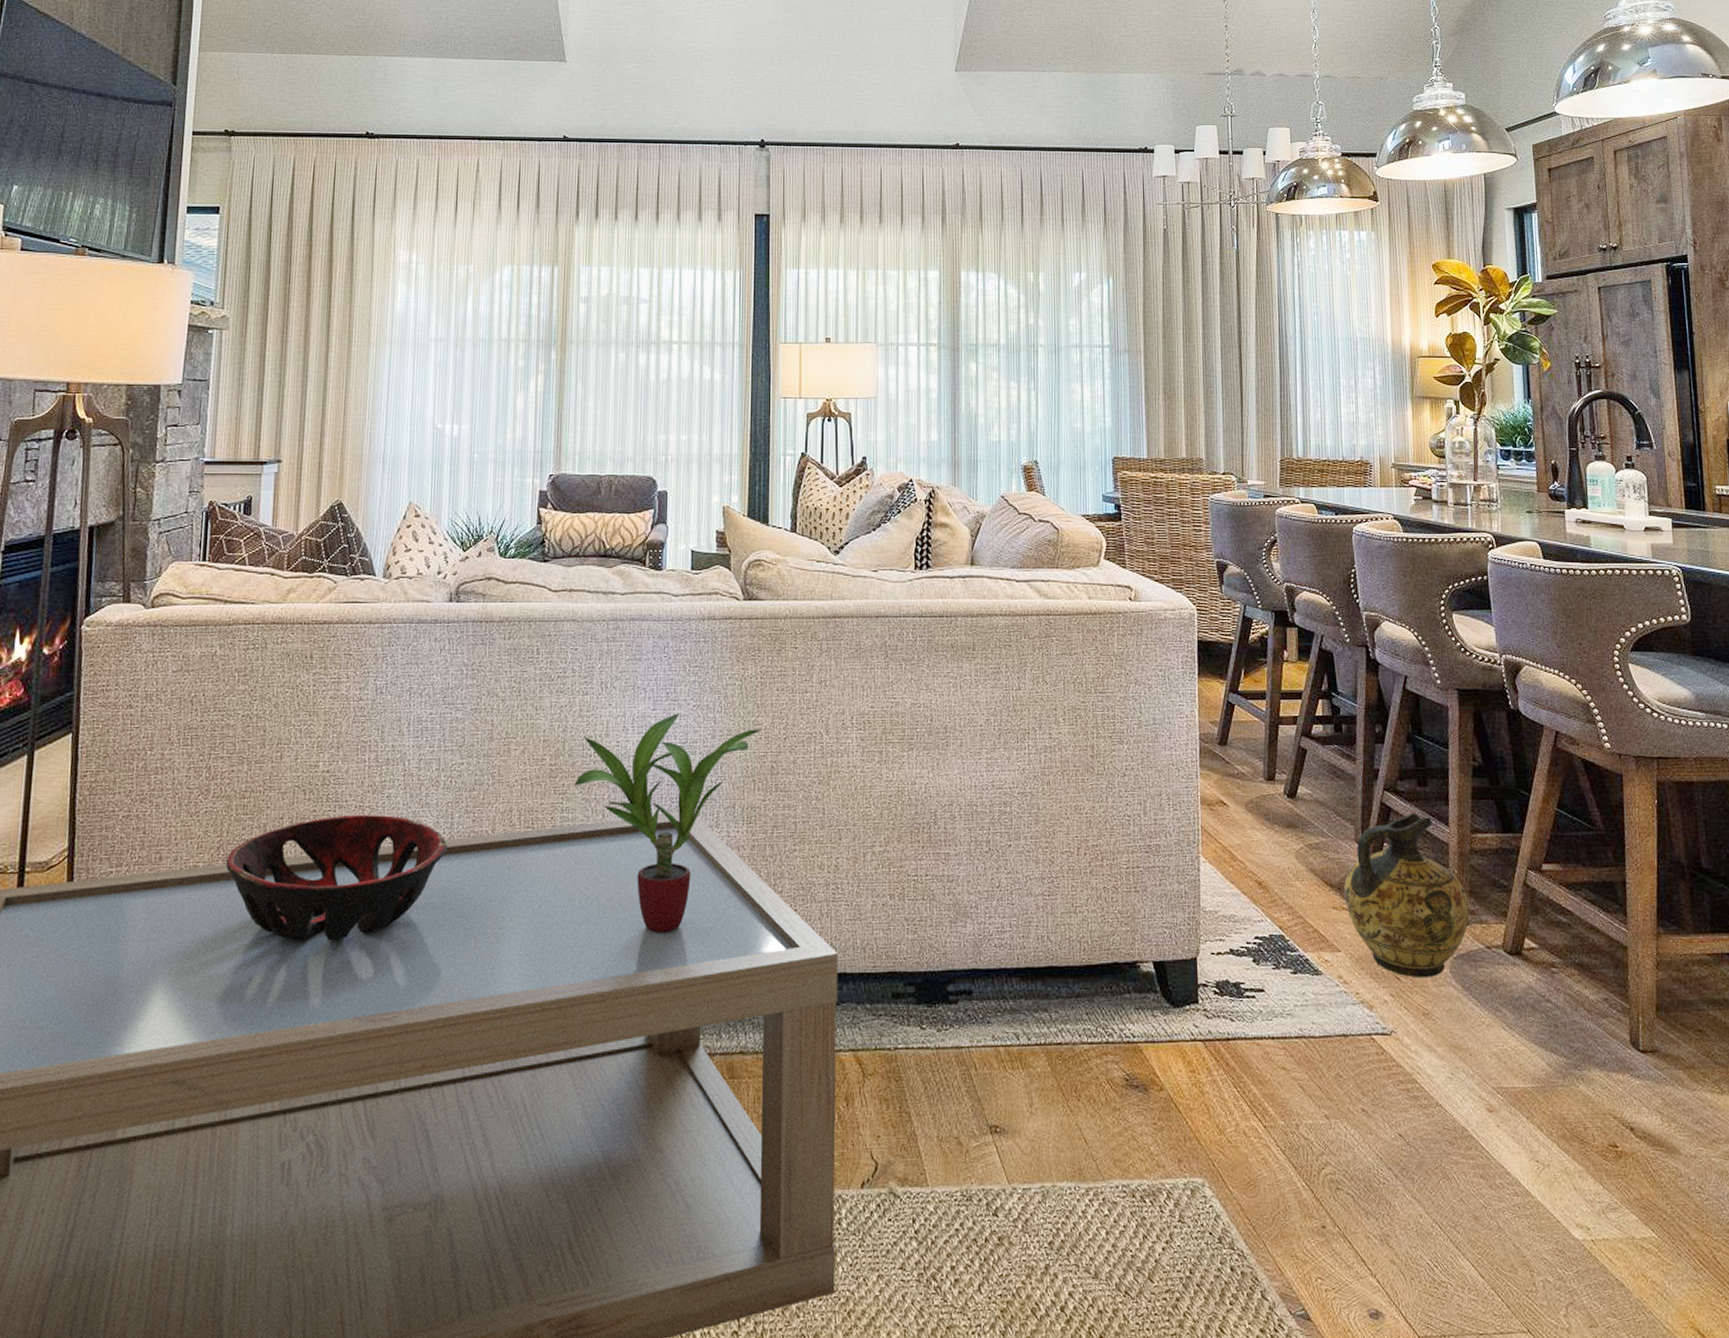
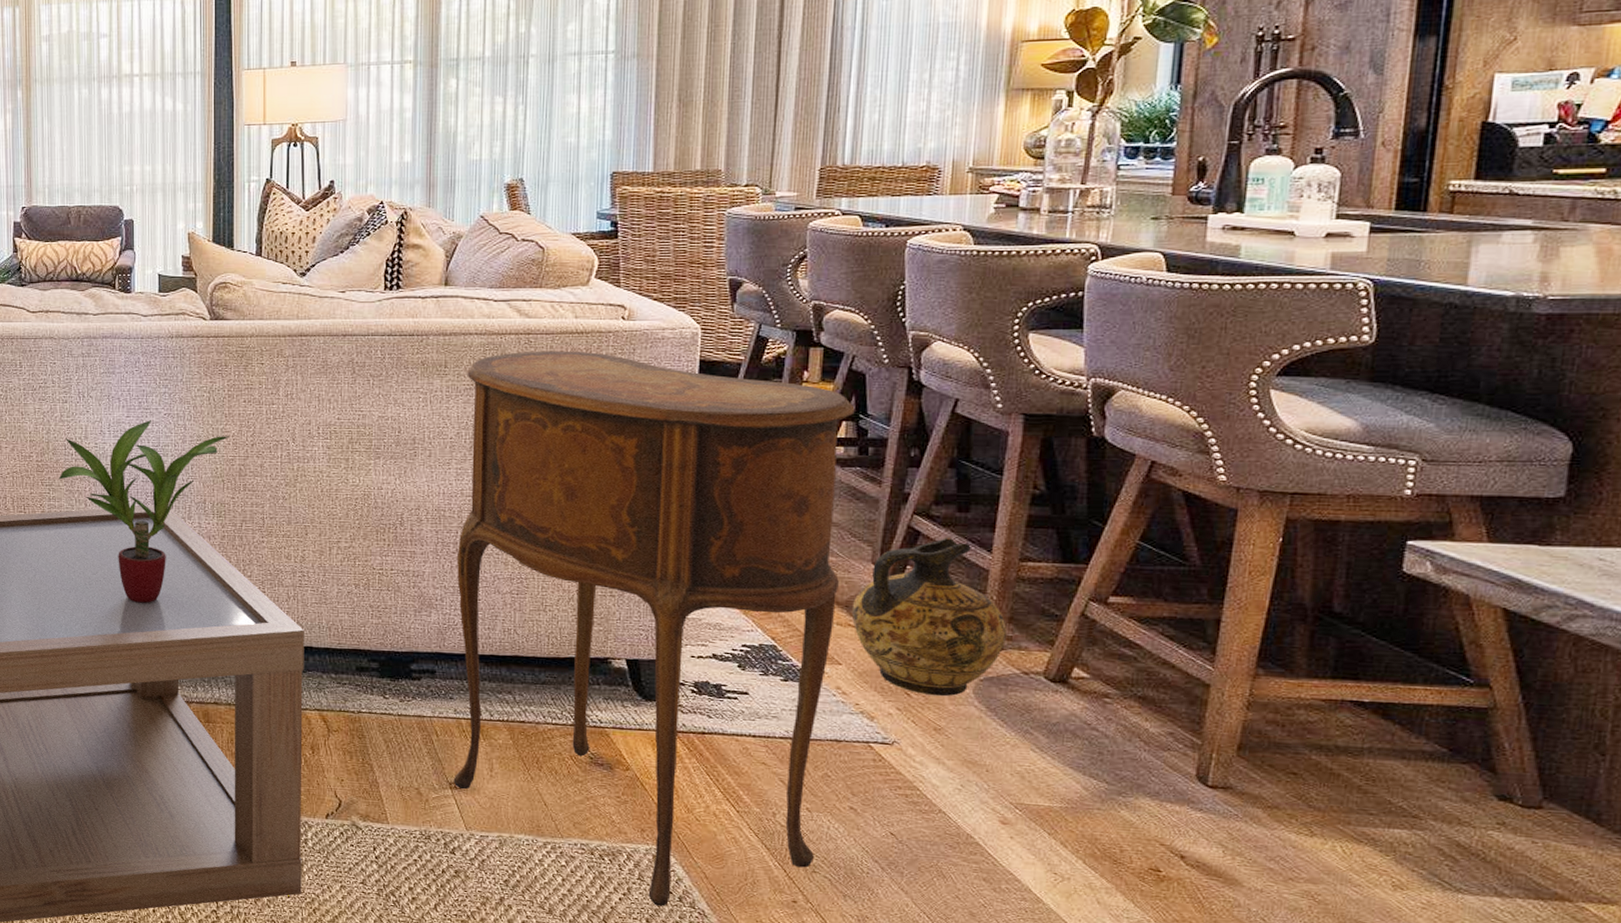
side table: none [990,632,1336,1252] -> present [453,351,855,906]

